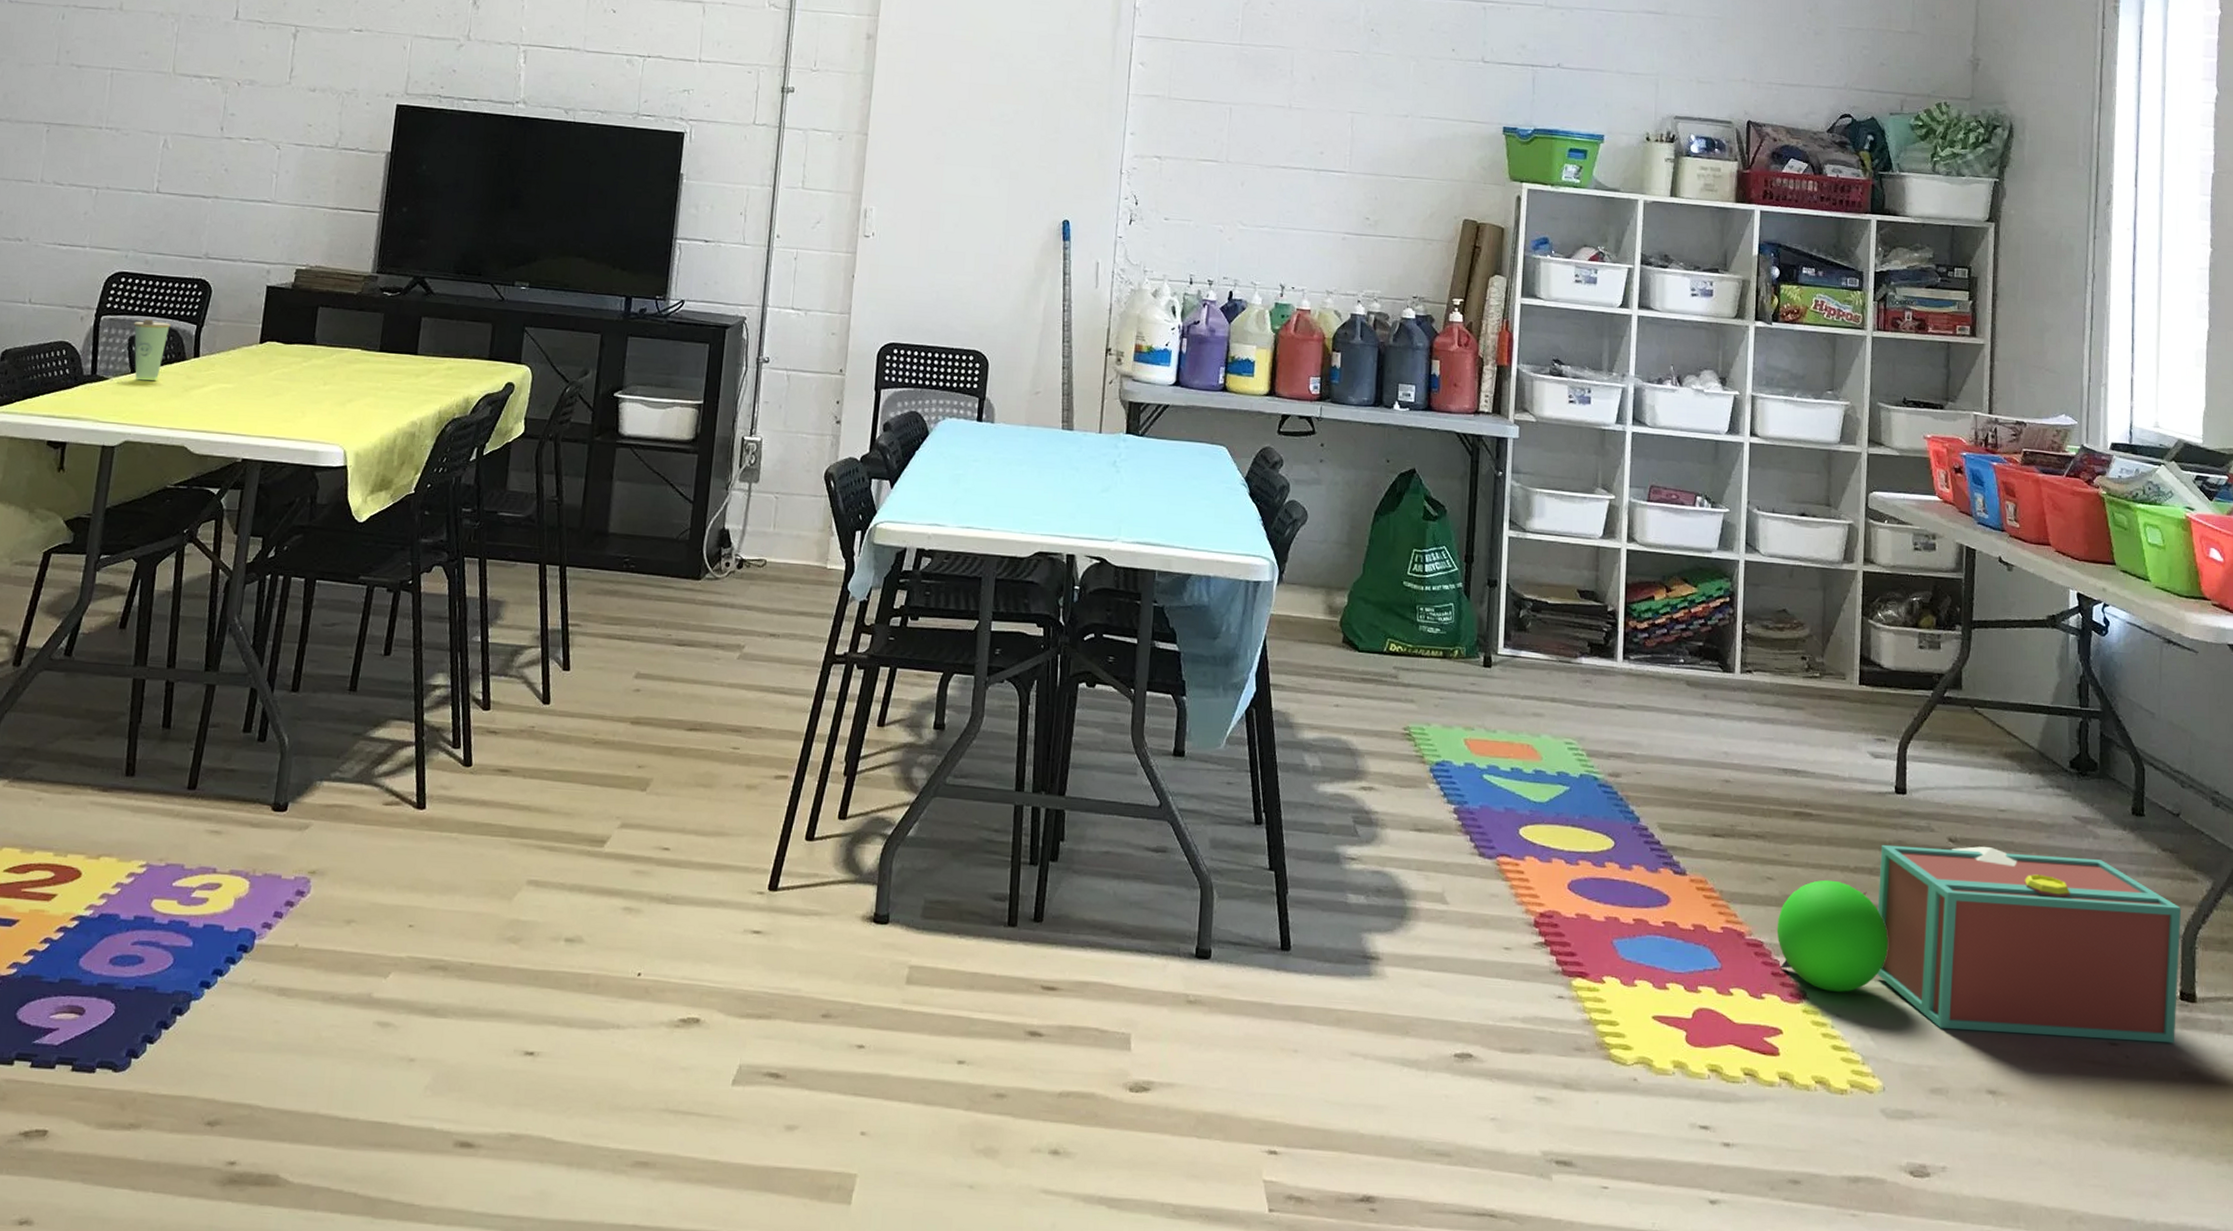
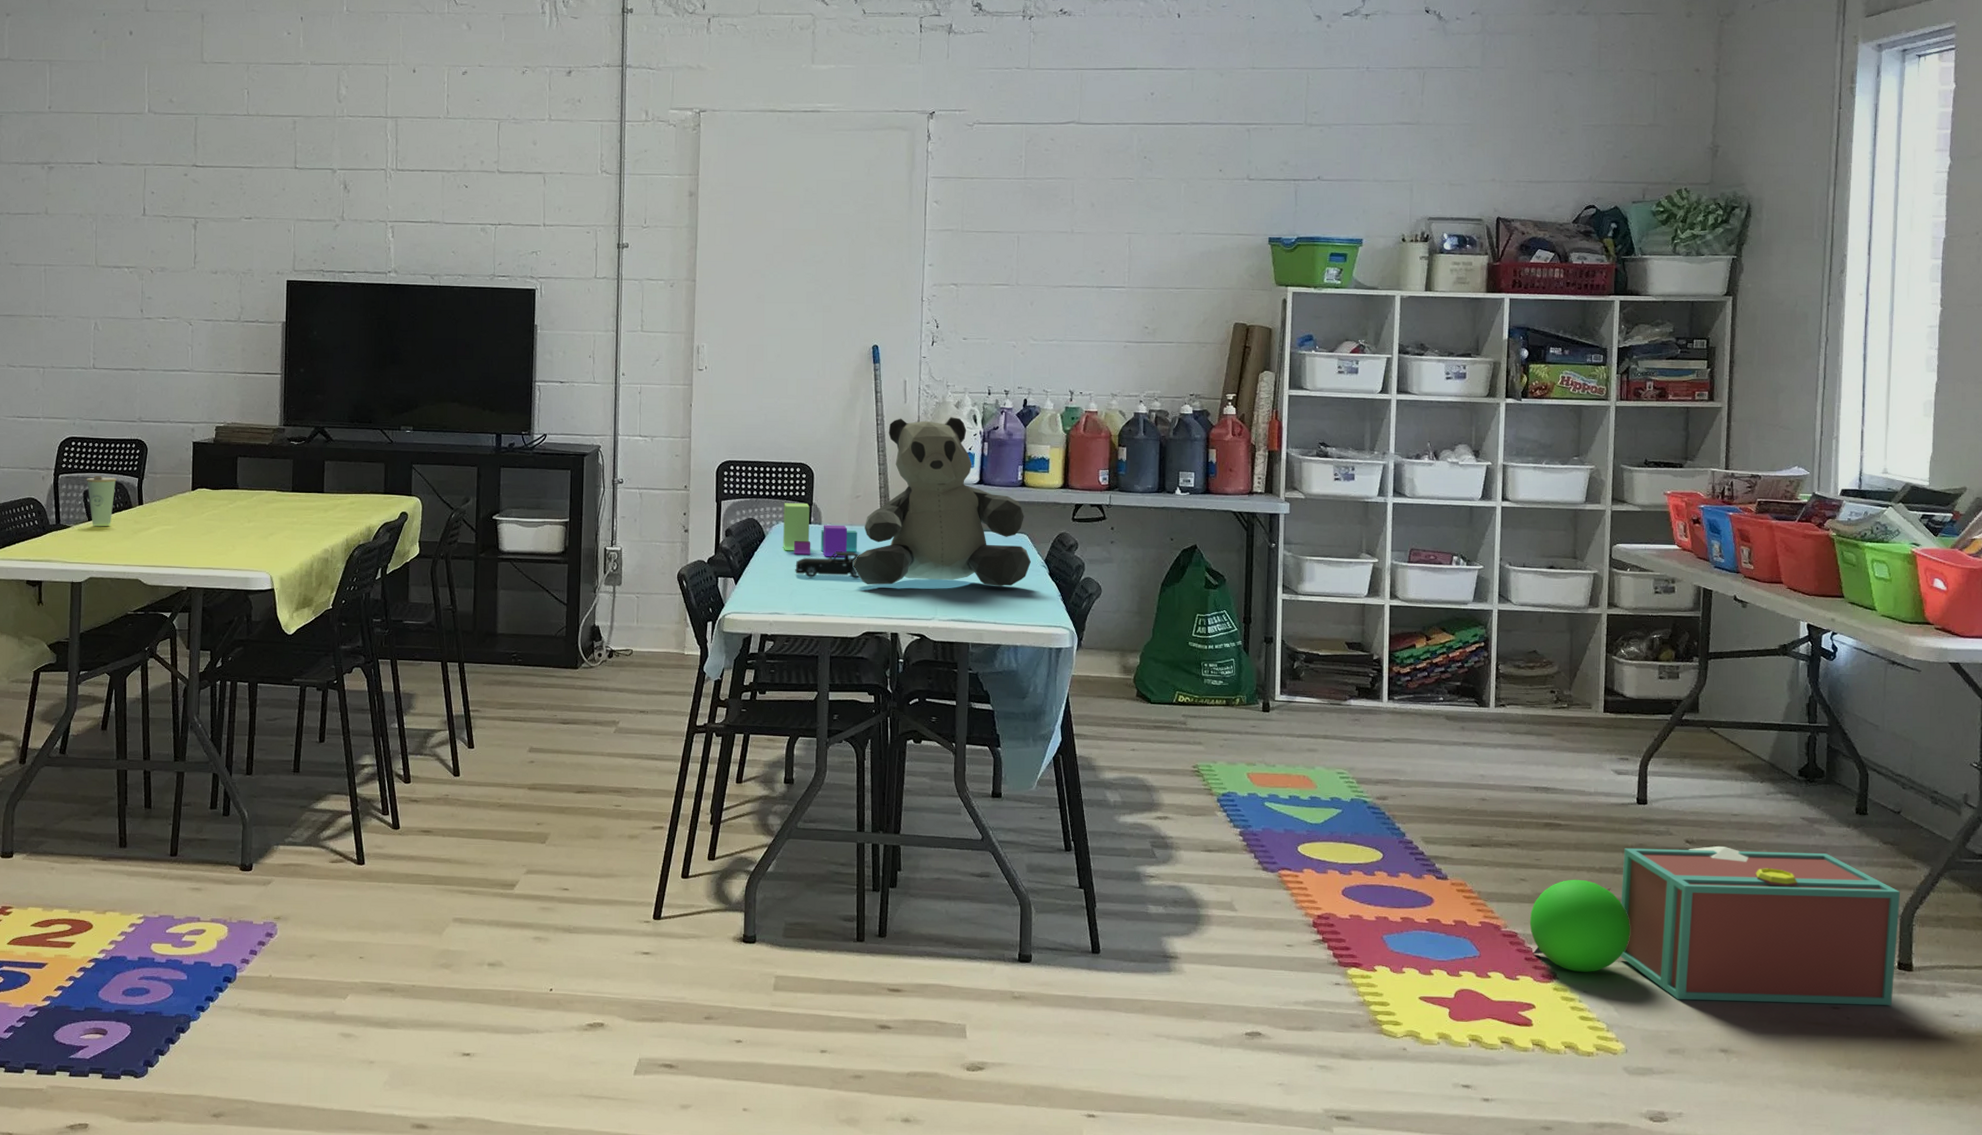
toy blocks: none [948,396,1035,463] -> present [783,503,857,558]
toy car: none [961,455,1036,489] -> present [795,551,860,579]
teddy bear: none [1027,305,1230,507] -> present [853,417,1031,587]

